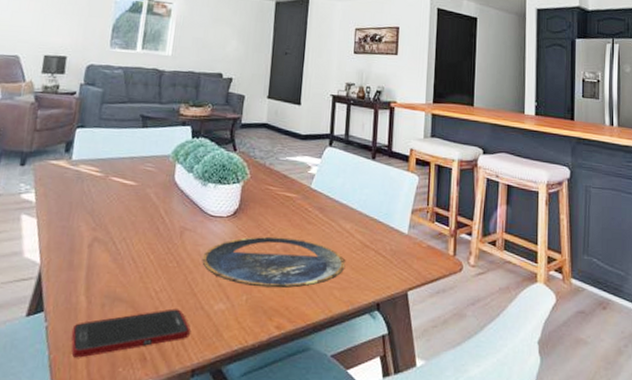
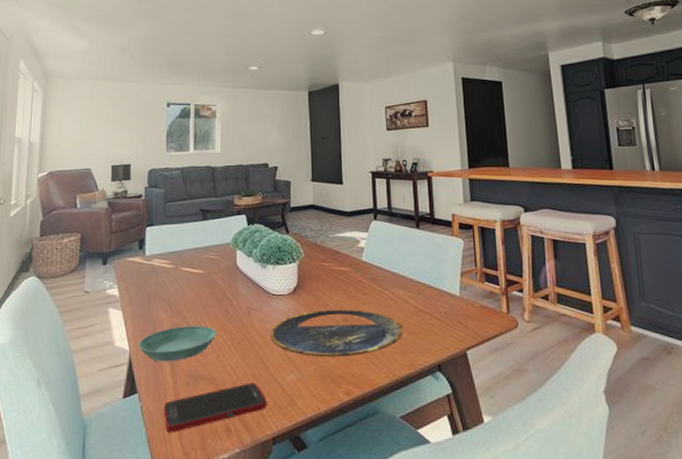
saucer: none [51,241,143,280] -> present [138,326,216,362]

